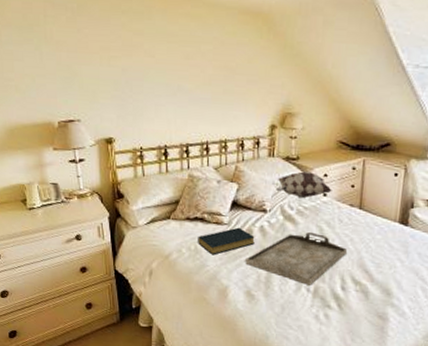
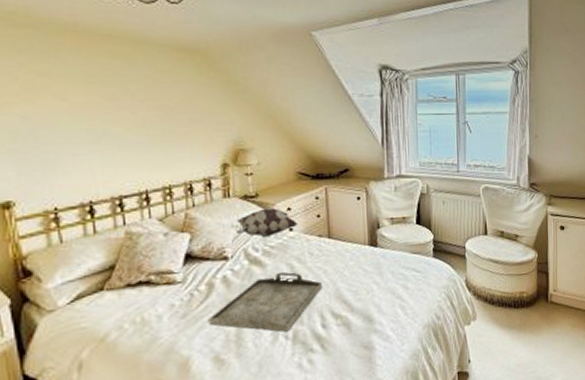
hardback book: present [198,227,255,256] -> none [144,283,218,324]

